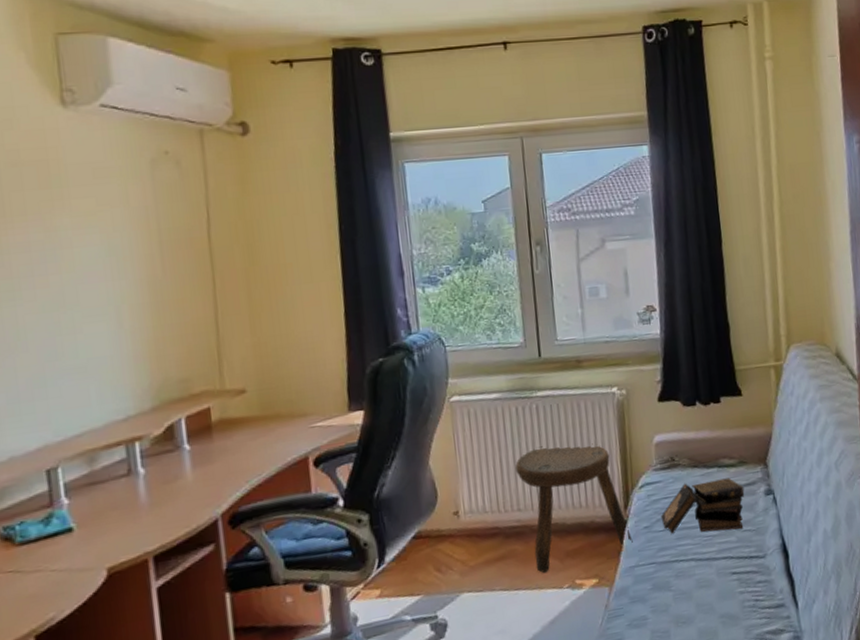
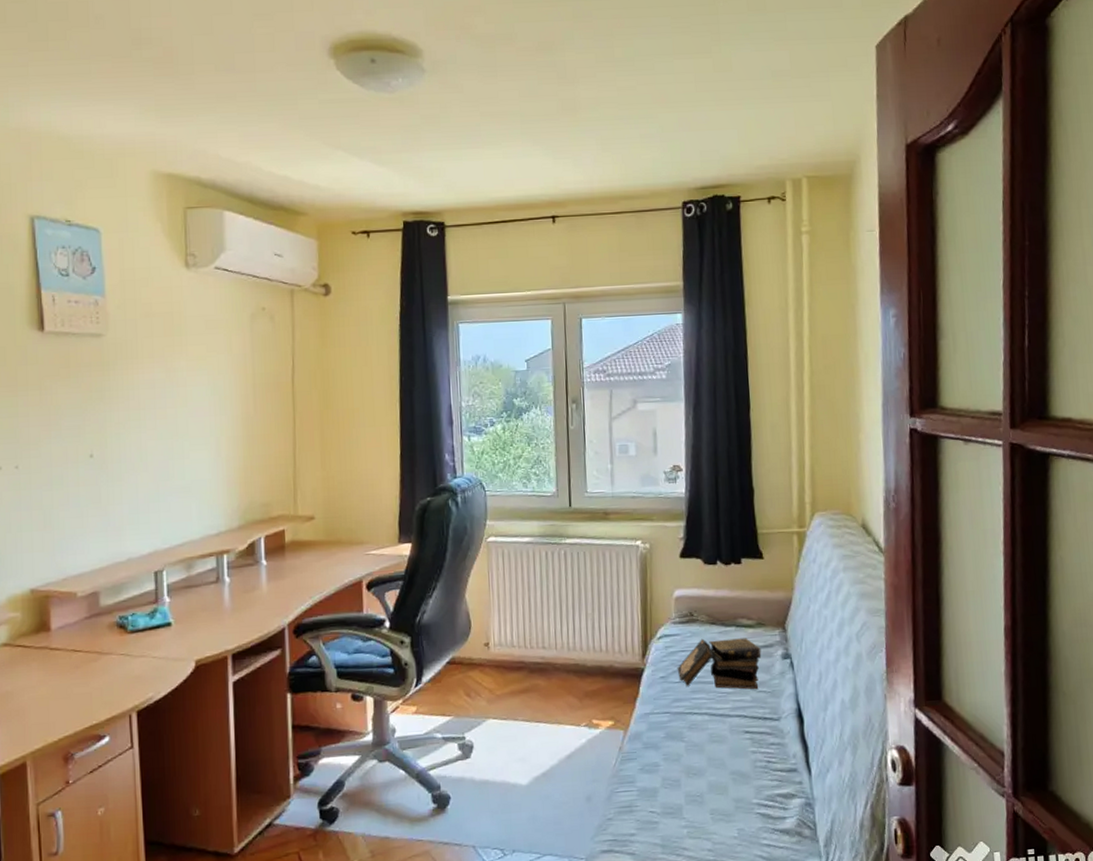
stool: present [515,443,633,573] -> none [543,590,649,709]

